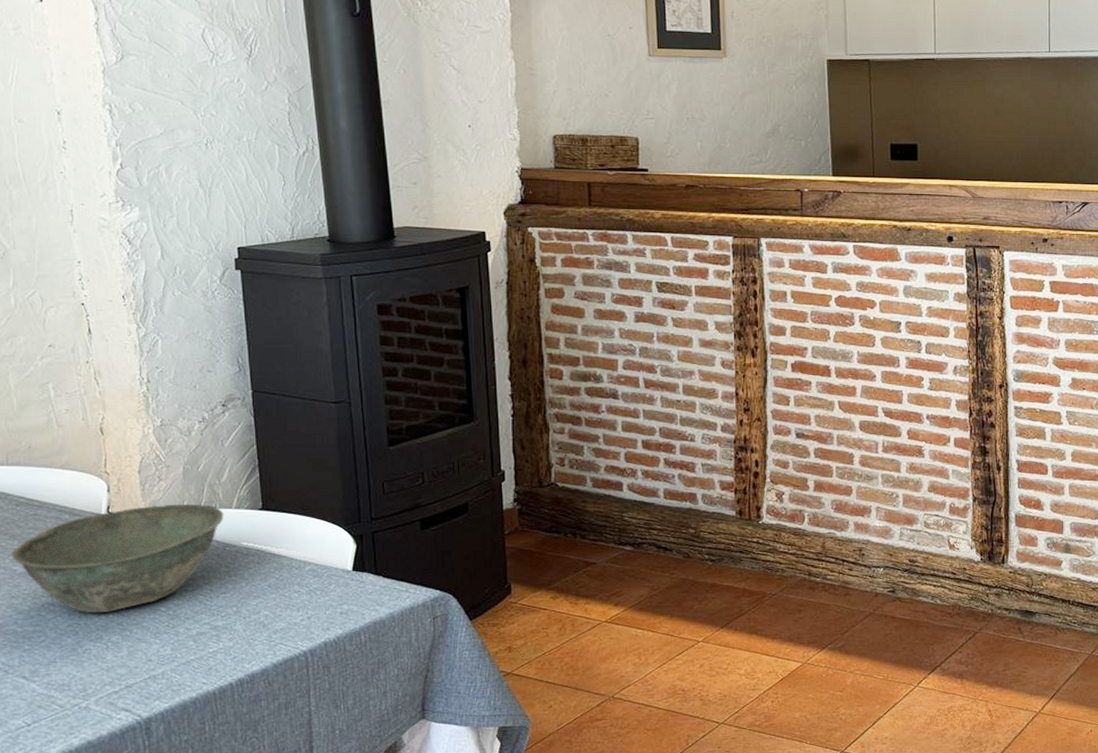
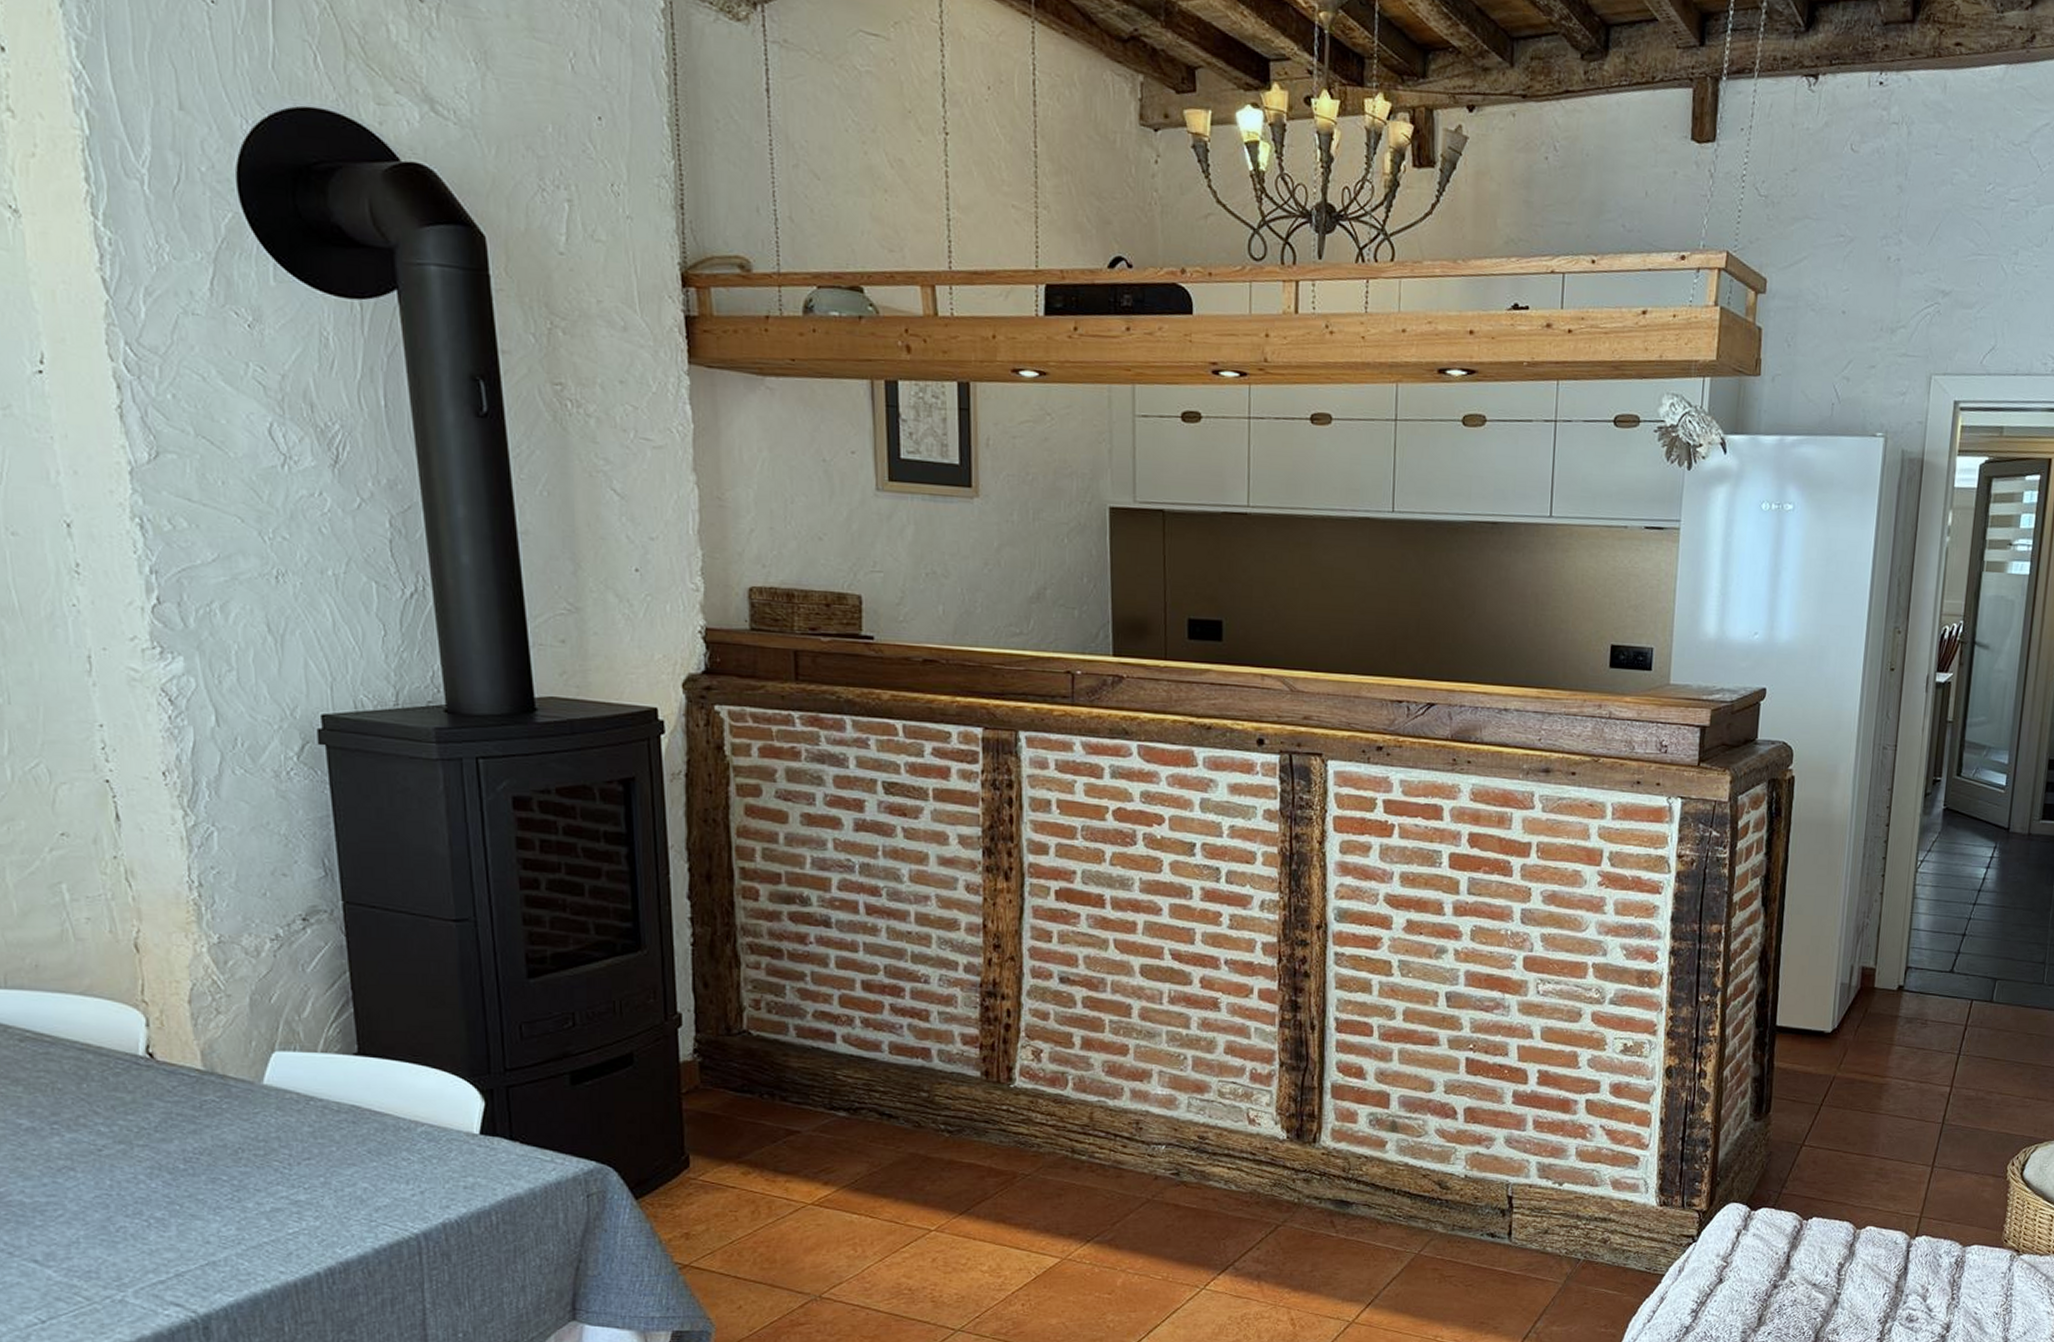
bowl: present [11,504,224,614] -> none [14,1044,306,1182]

